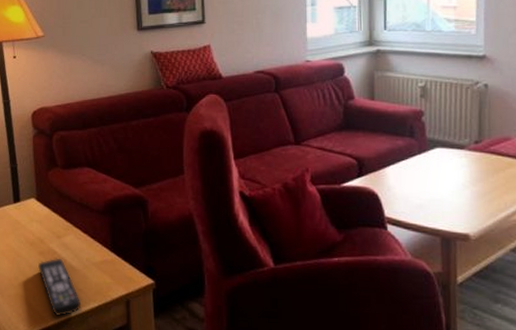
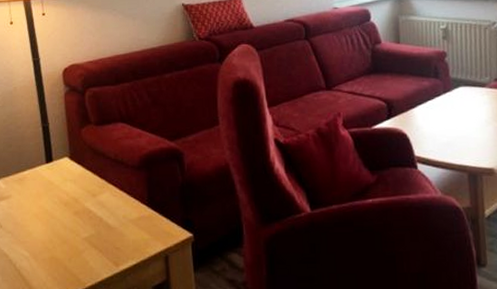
remote control: present [38,258,82,316] -> none [73,217,119,277]

